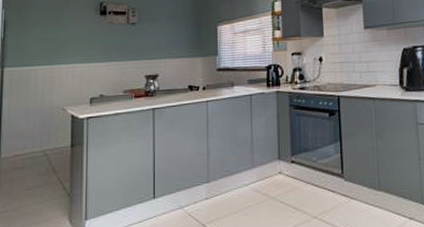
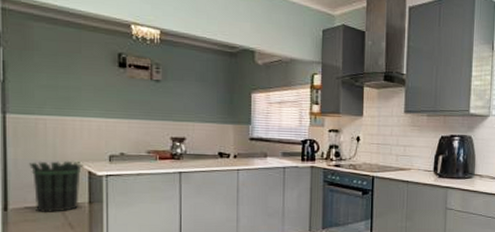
waste bin: none [21,106,67,160] -> present [29,160,84,214]

